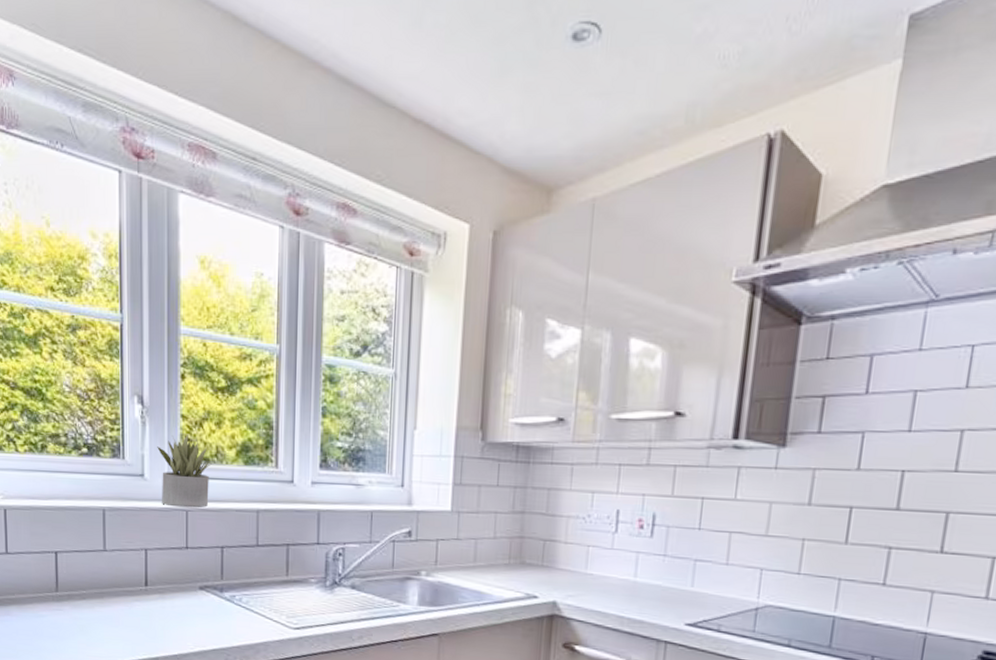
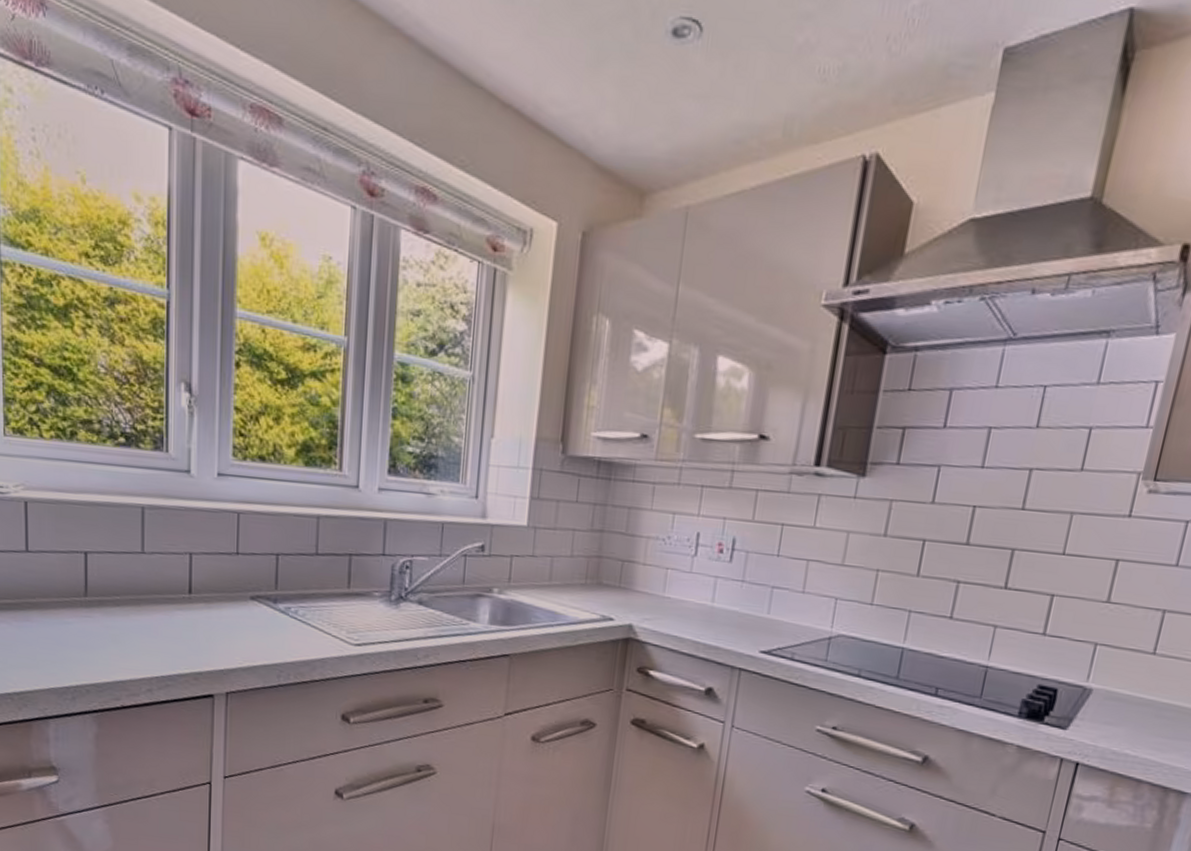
succulent plant: present [157,435,213,508] -> none [206,429,269,511]

